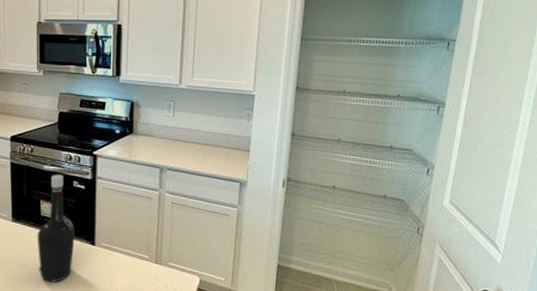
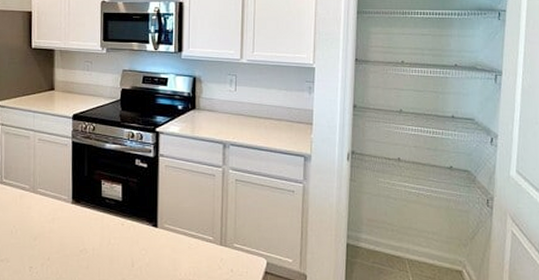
bottle: present [37,174,75,282] -> none [97,152,137,269]

